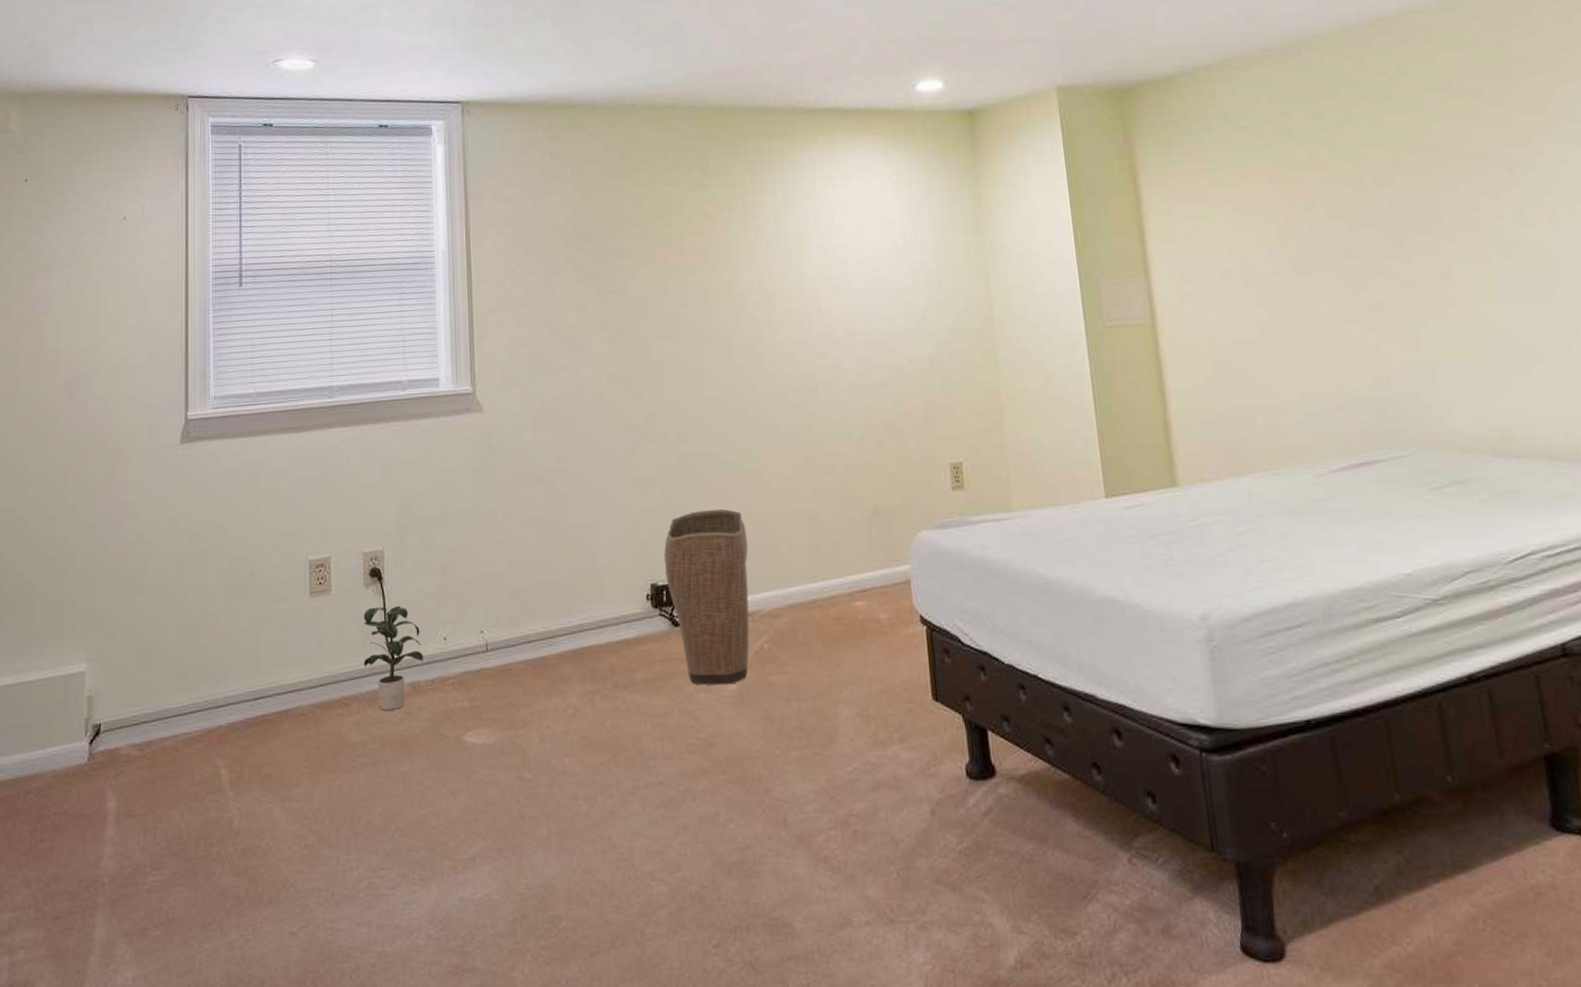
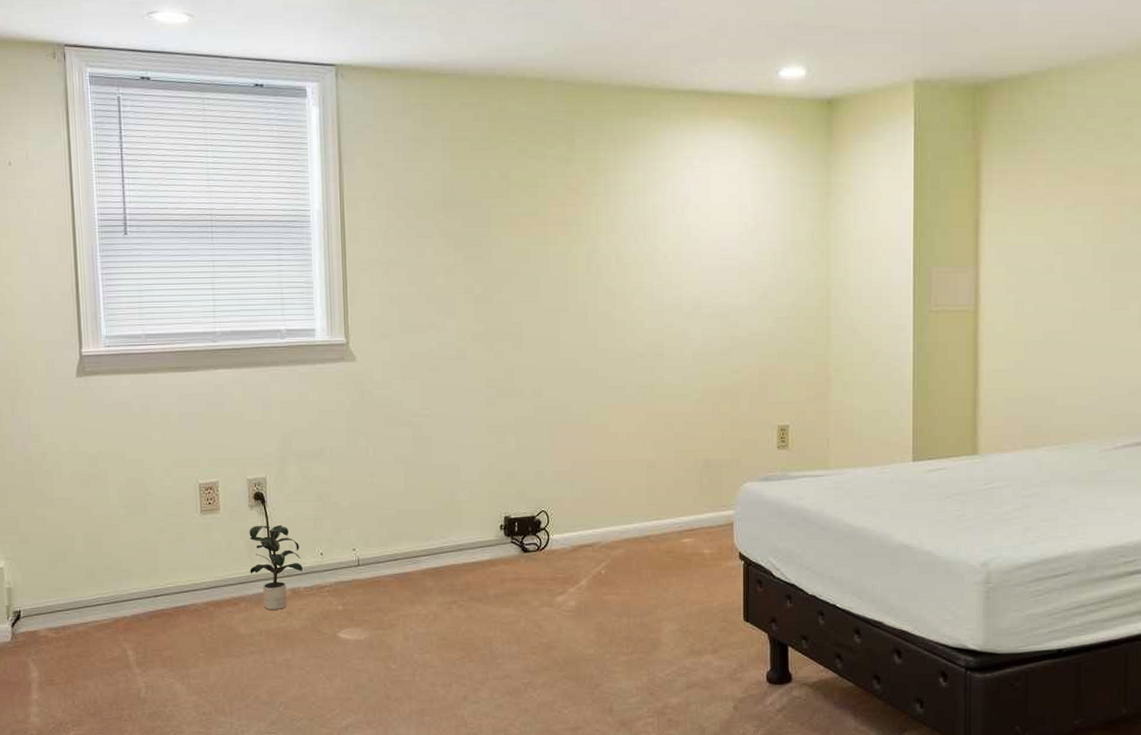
laundry basket: present [664,509,750,685] -> none [517,456,592,602]

